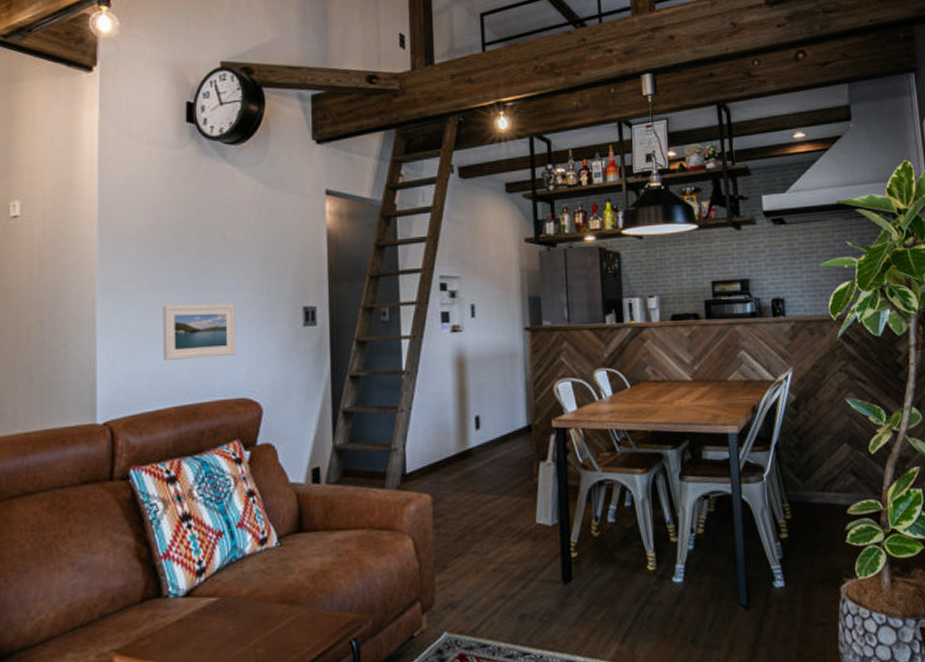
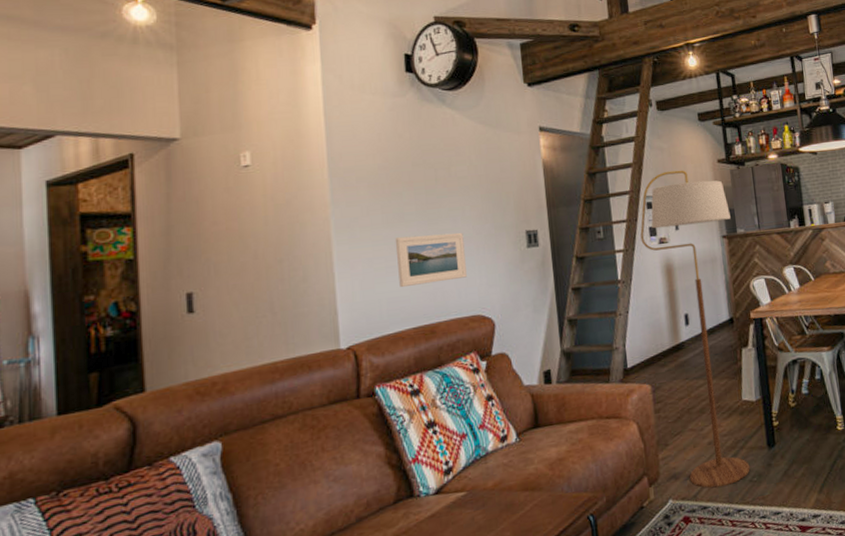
floor lamp: none [431,248,541,624] -> present [640,170,750,488]

